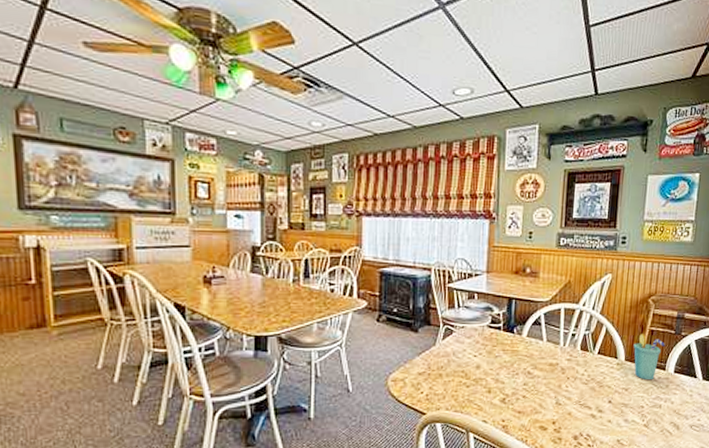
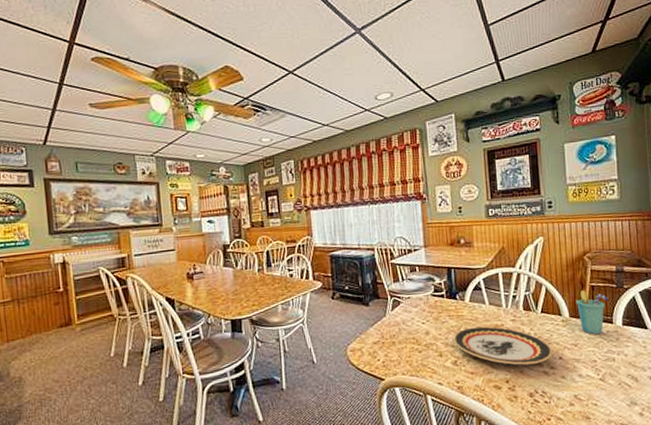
plate: none [505,364,603,407] -> present [454,326,552,365]

